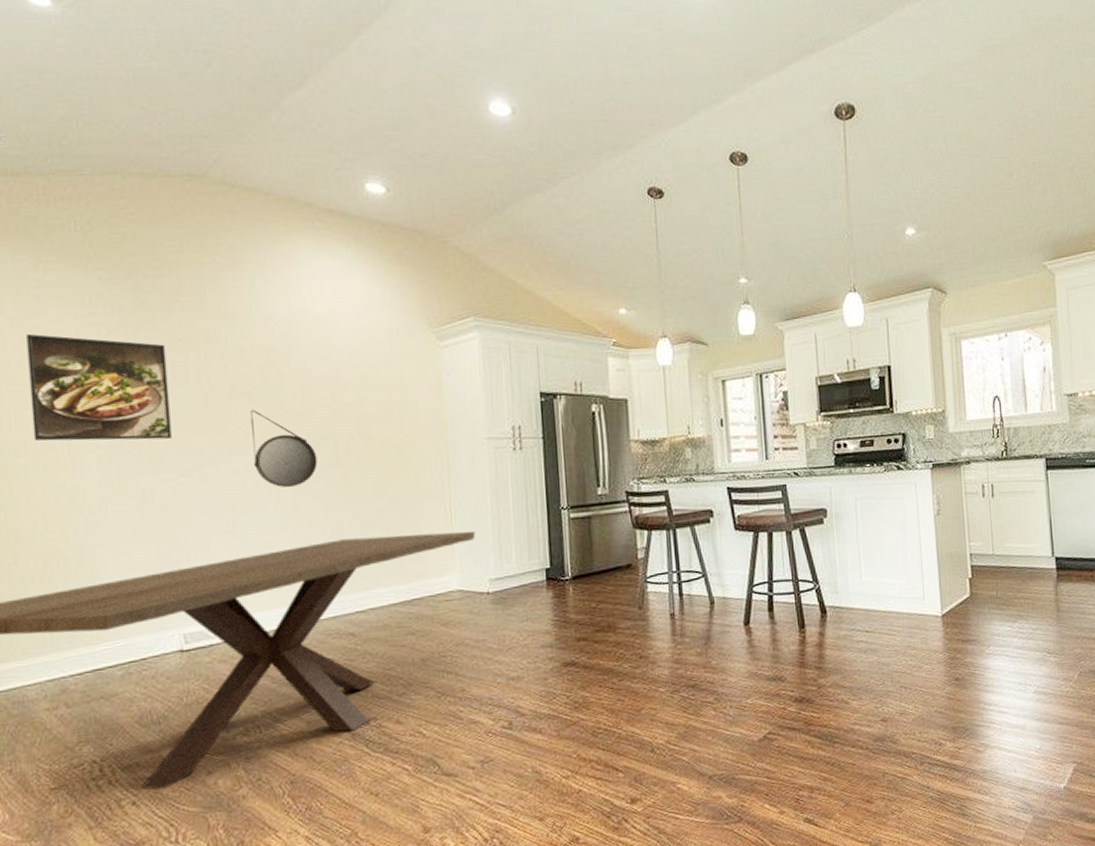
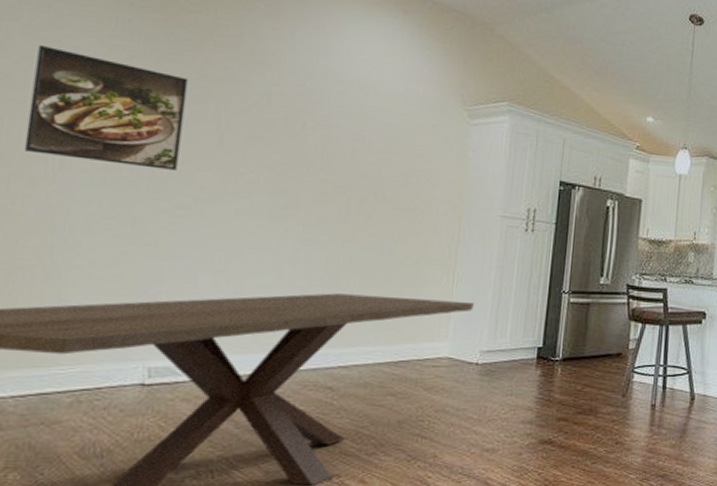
home mirror: present [251,409,318,488] -> none [258,154,327,236]

